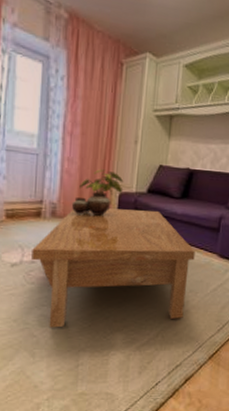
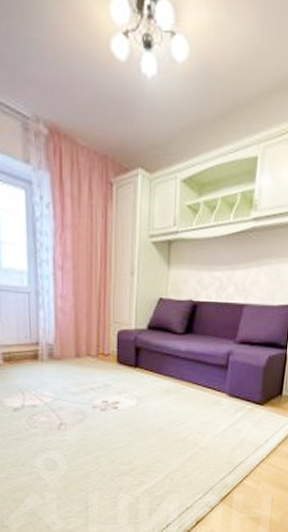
coffee table: present [31,208,195,328] -> none [32,348,202,471]
potted plant: present [71,169,124,216] -> none [68,306,122,356]

